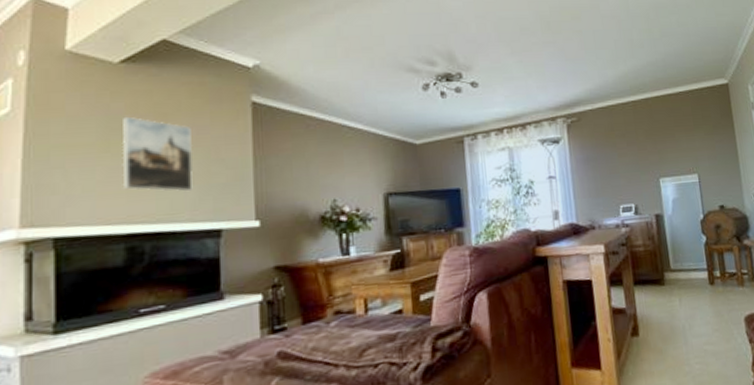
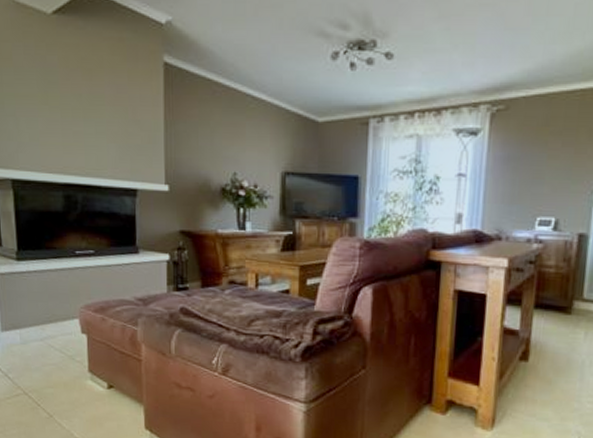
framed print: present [121,116,194,192] -> none [57,70,115,150]

